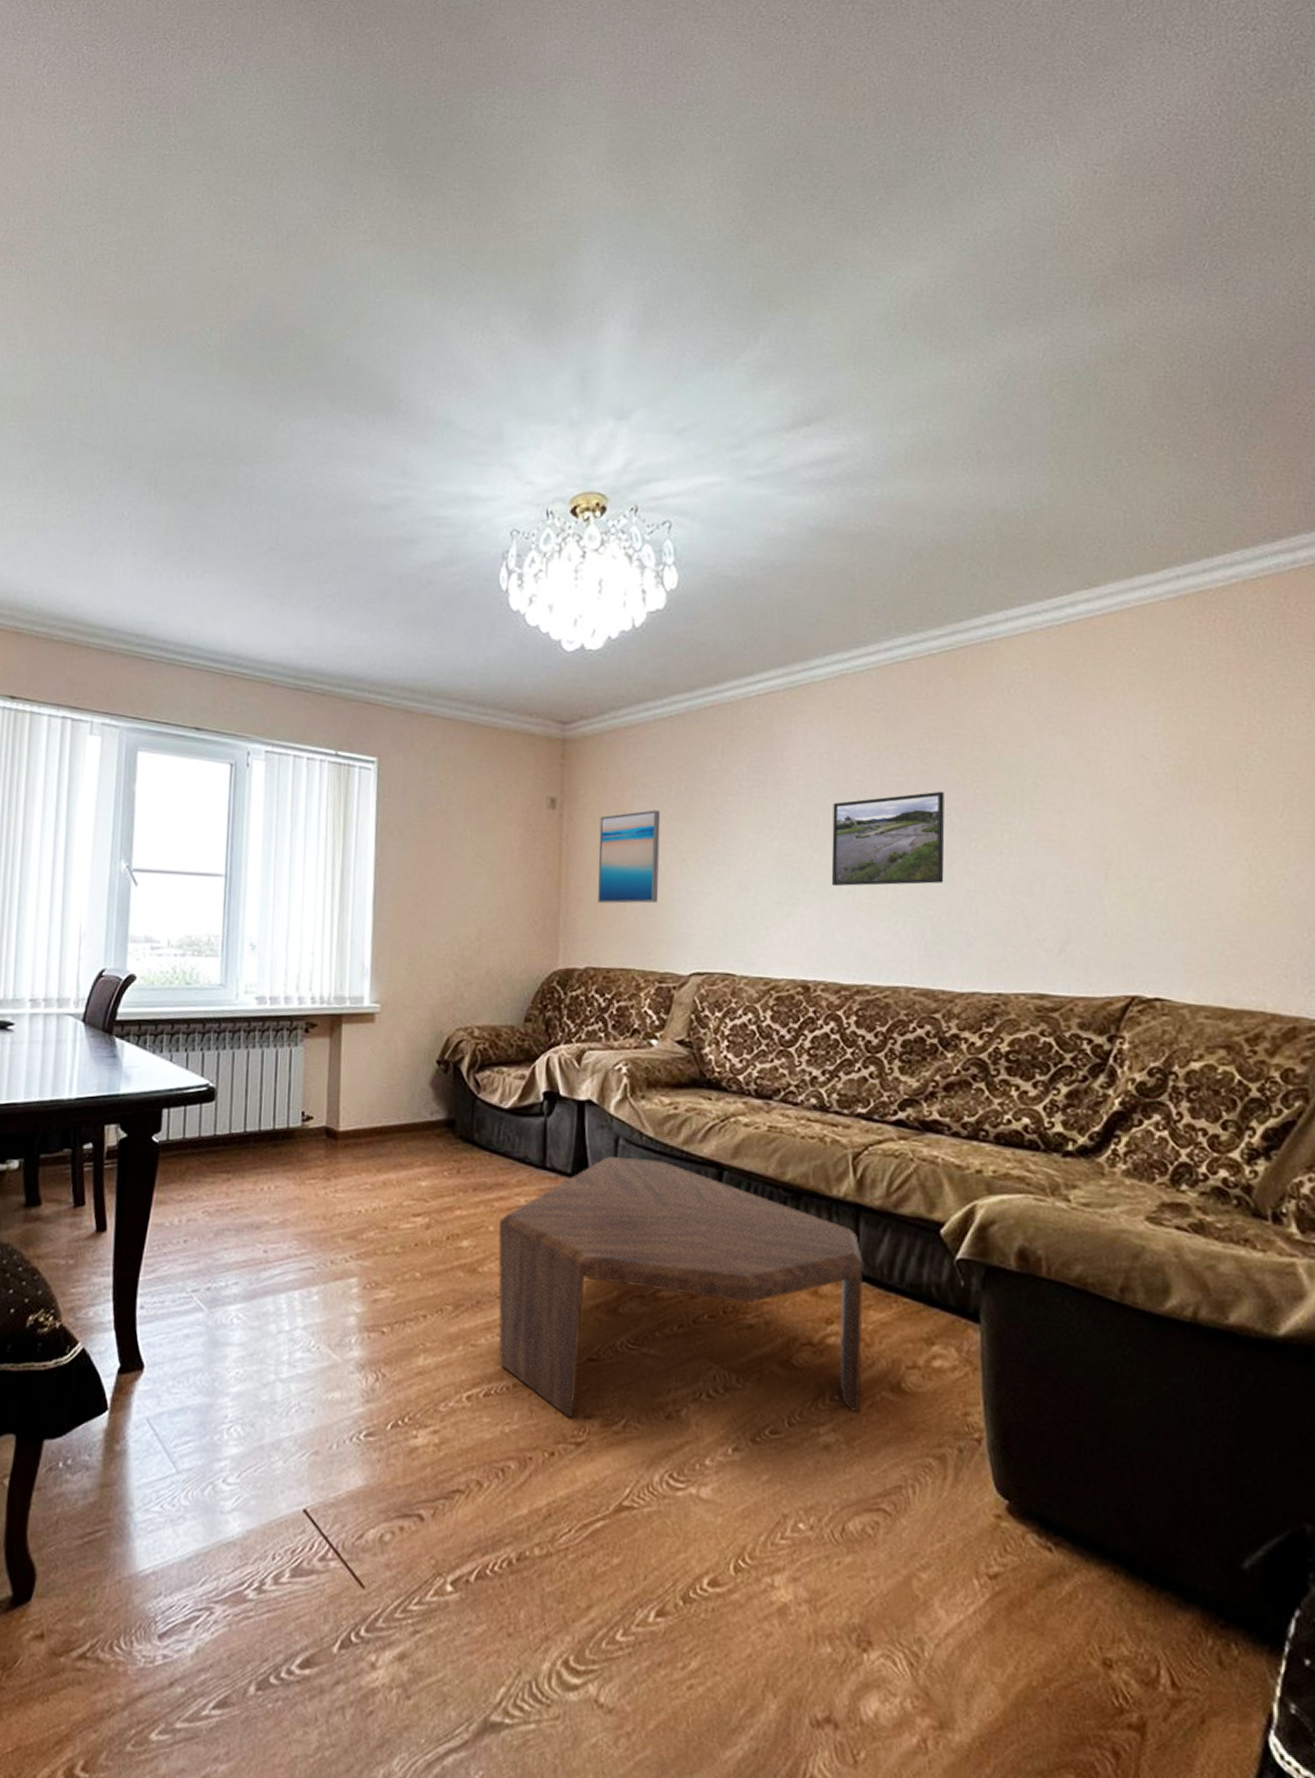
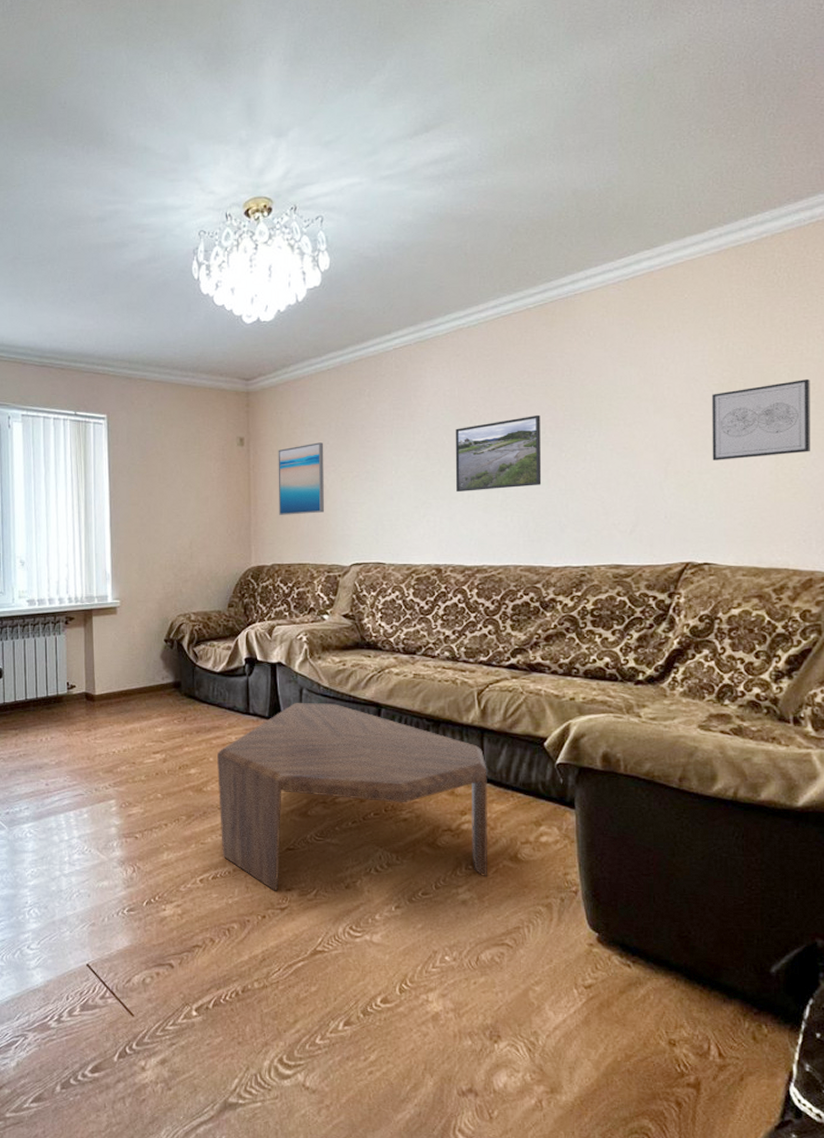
wall art: none [1166,765,1295,865] -> present [712,378,811,460]

